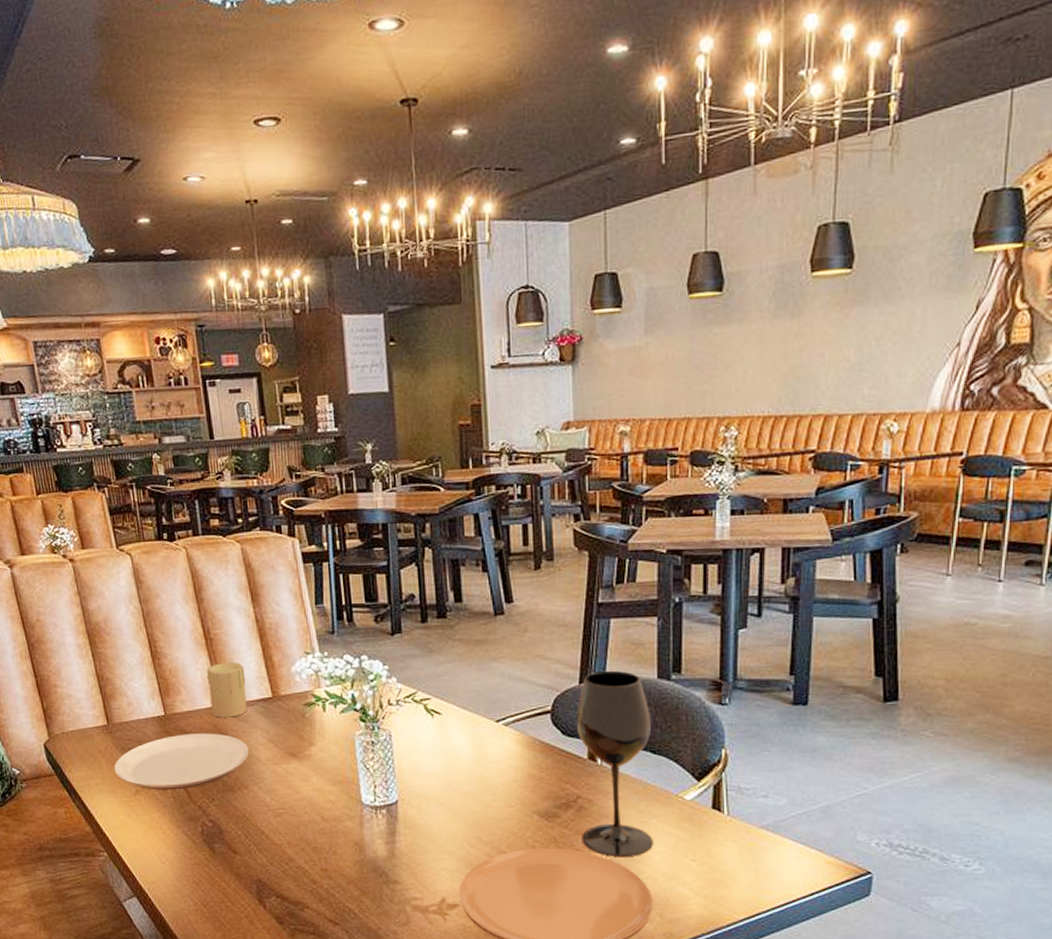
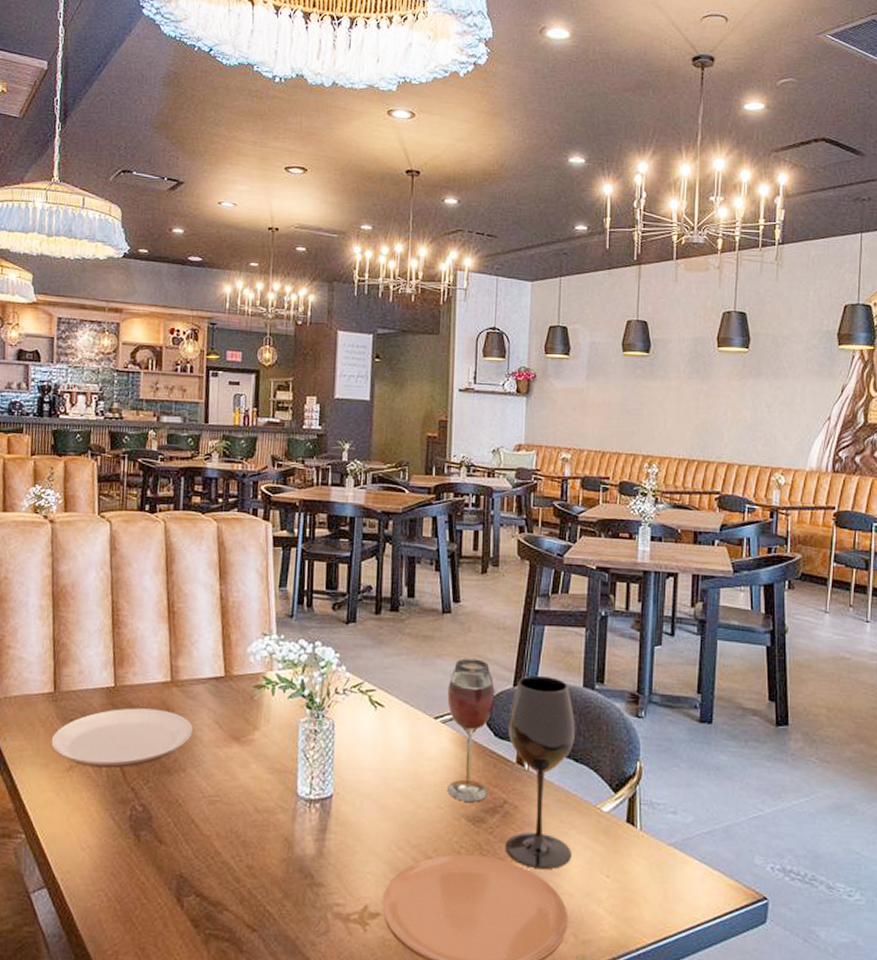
candle: present [206,662,247,718] -> none [162,637,202,695]
wineglass: none [507,659,560,799] -> present [447,658,495,802]

